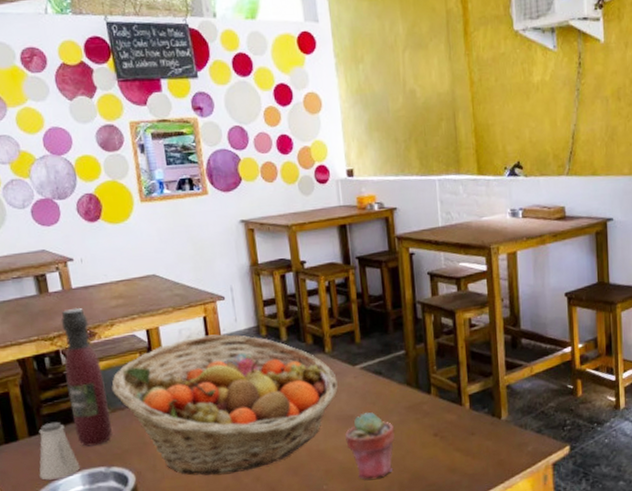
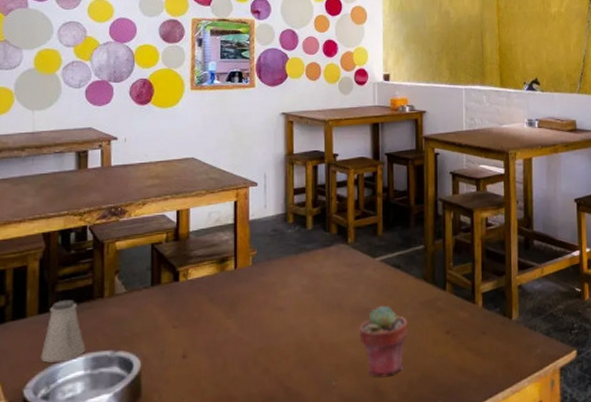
wine bottle: present [60,307,112,447] -> none [87,185,127,328]
fruit basket: present [111,334,338,476] -> none [133,219,357,366]

